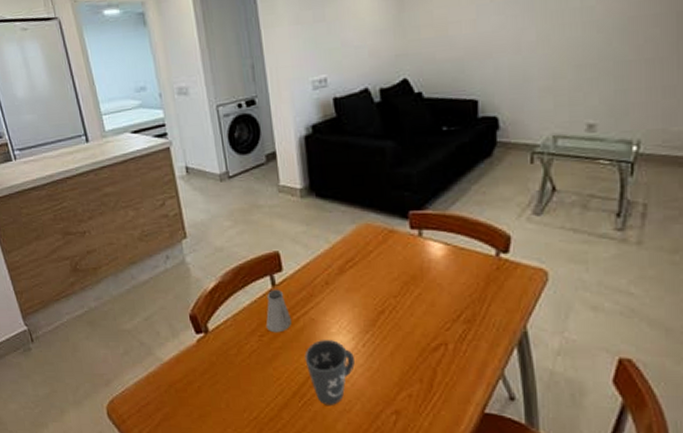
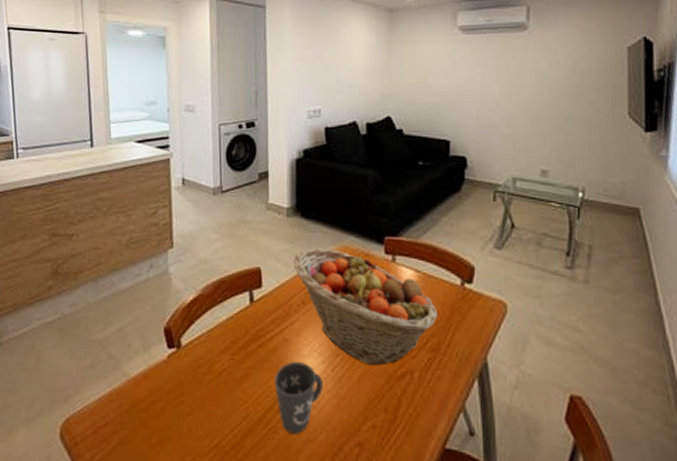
saltshaker: present [265,289,292,333] -> none [239,305,265,352]
fruit basket: none [312,228,472,339] -> present [293,248,438,365]

